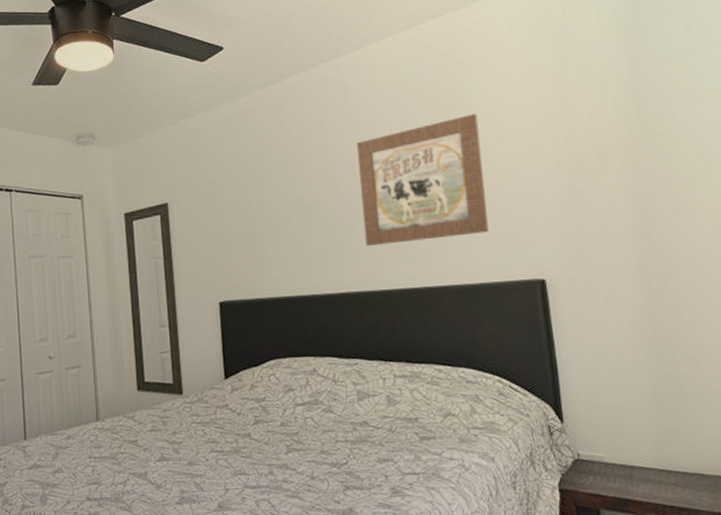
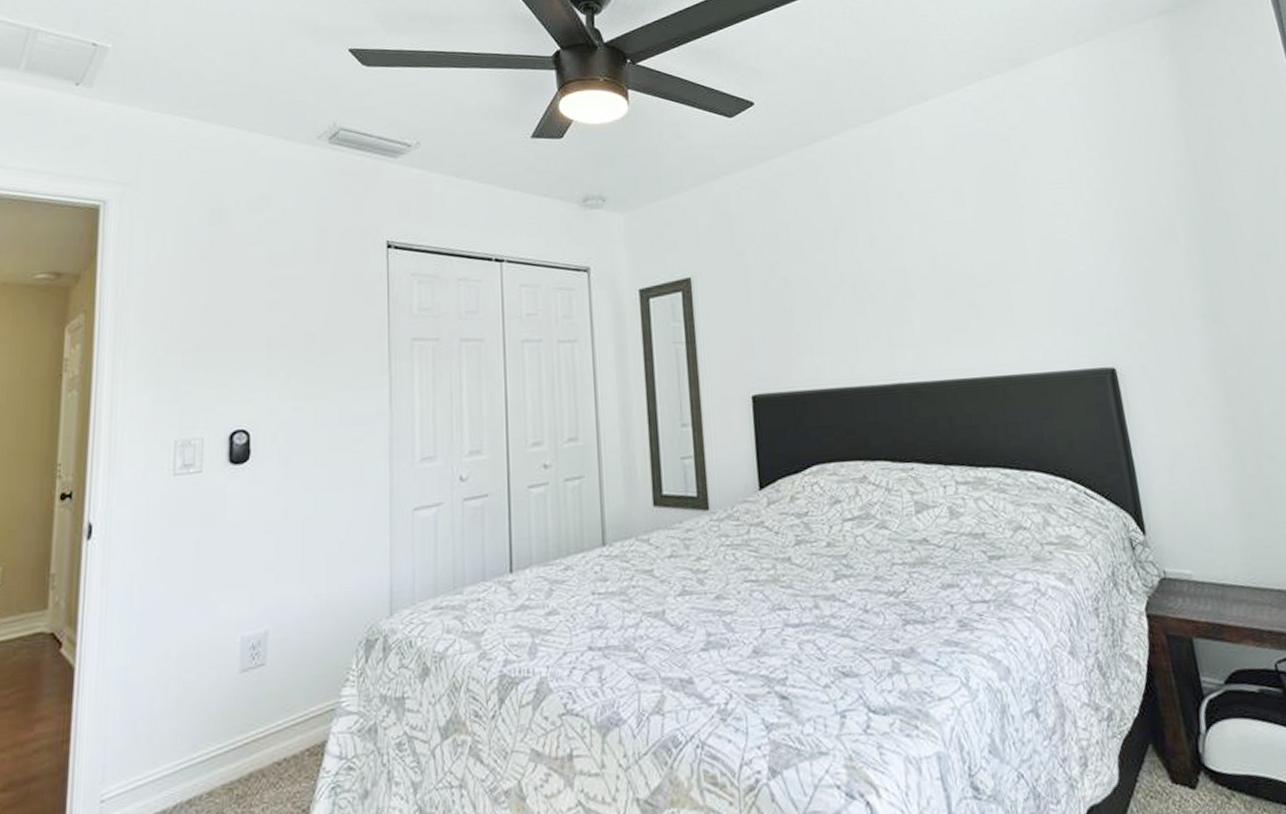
wall art: present [357,114,489,246] -> none [905,183,1052,329]

